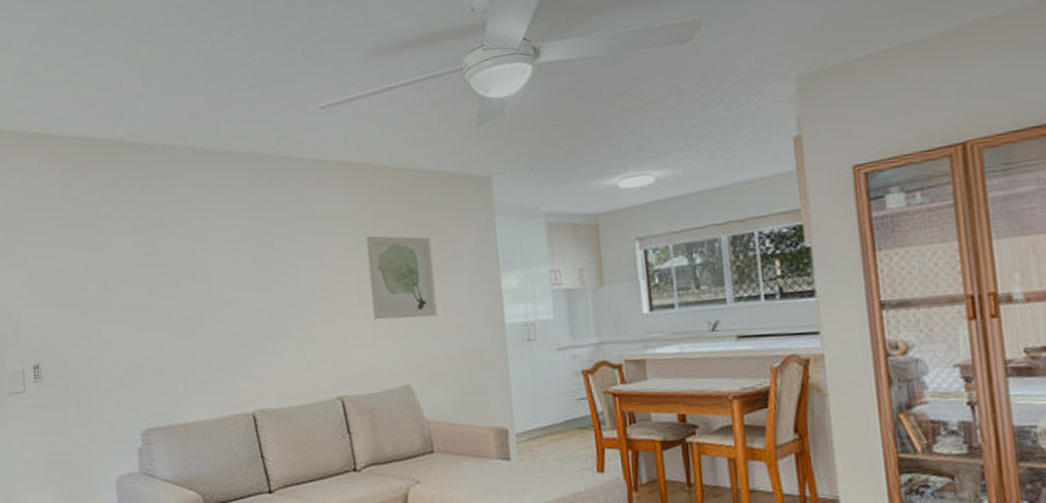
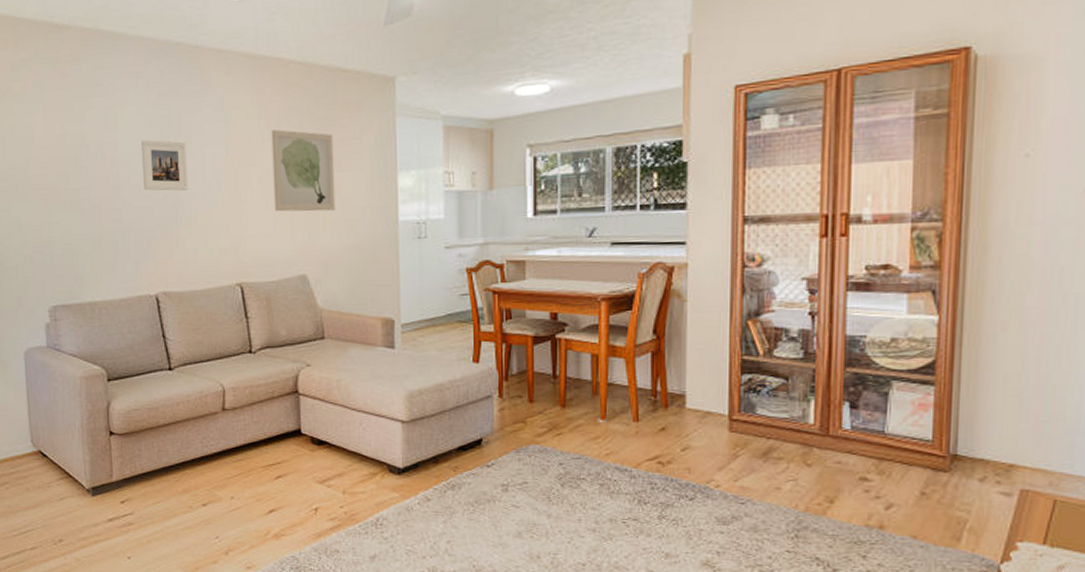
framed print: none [233,252,283,305] -> present [141,139,188,191]

